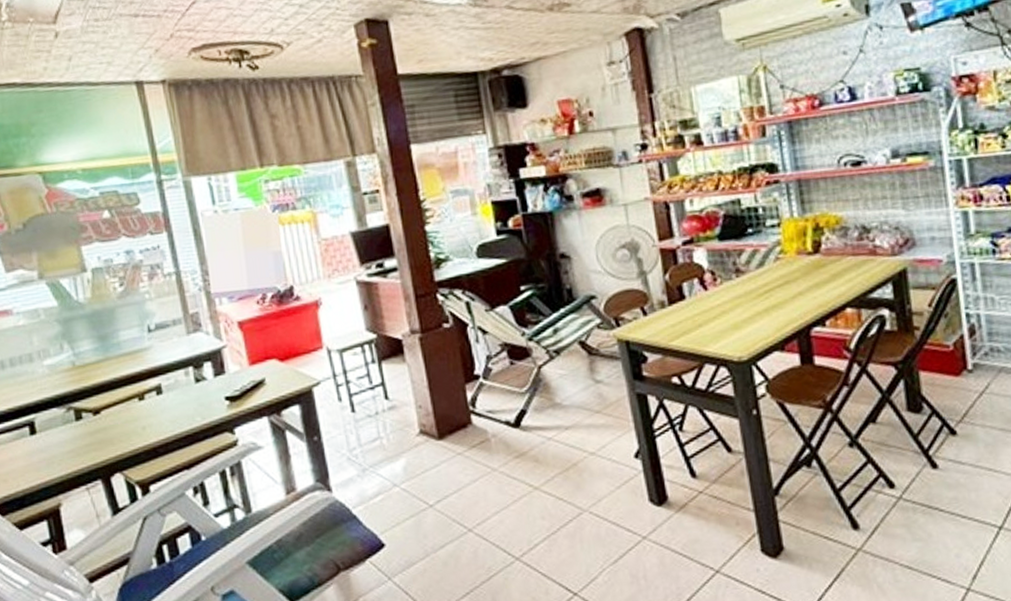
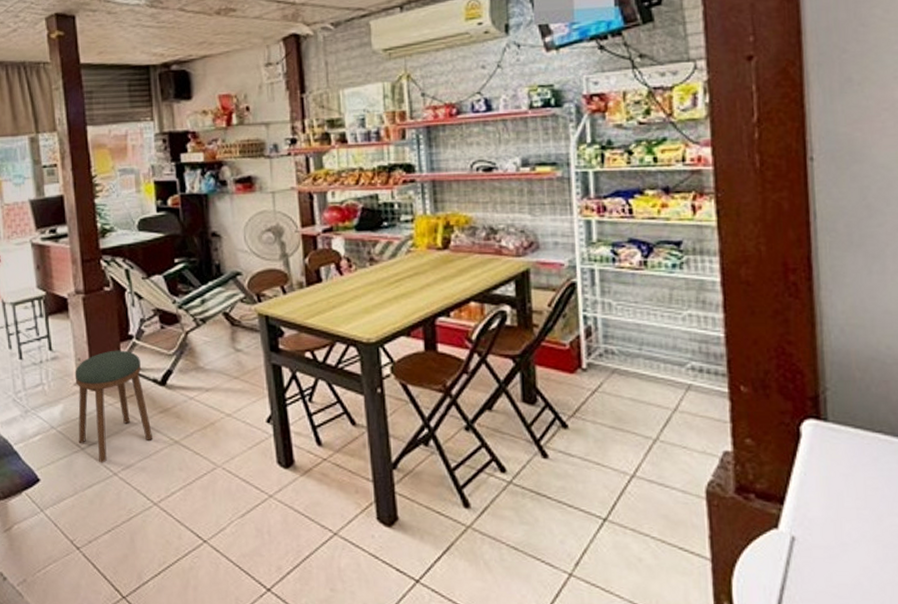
stool: none [416,392,510,520] -> present [75,350,153,463]

